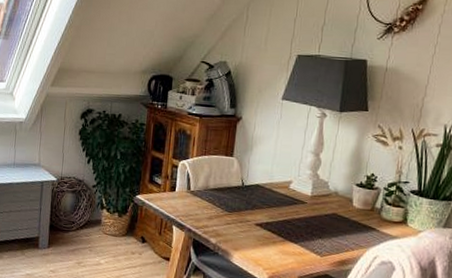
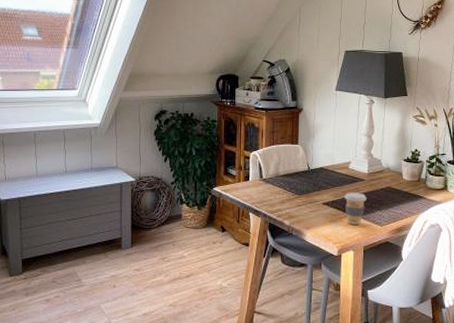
coffee cup: none [281,215,307,253] -> present [345,192,366,226]

